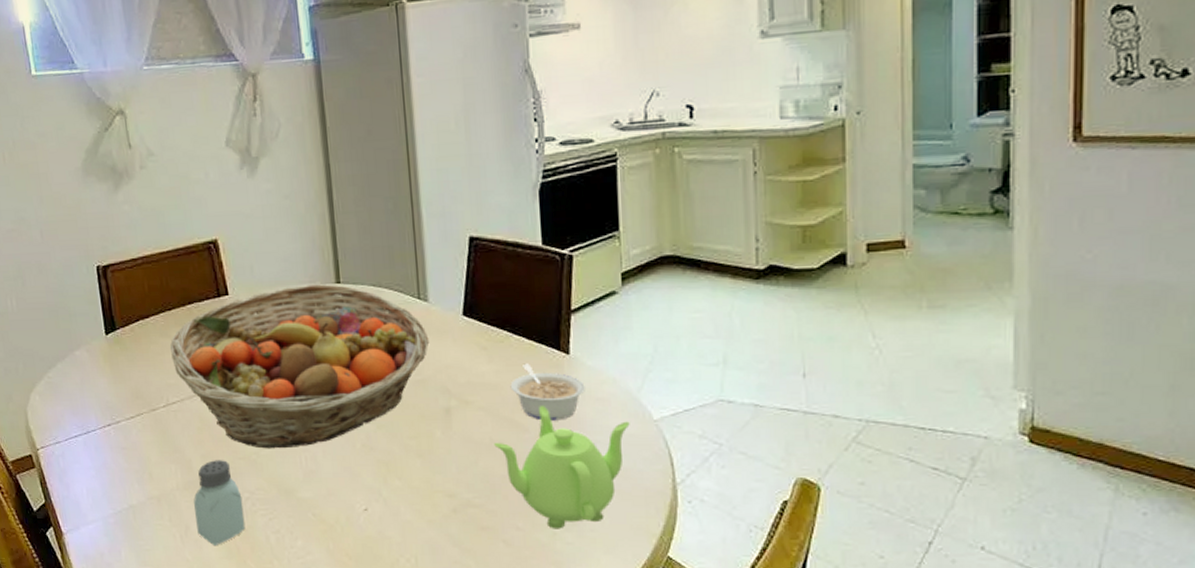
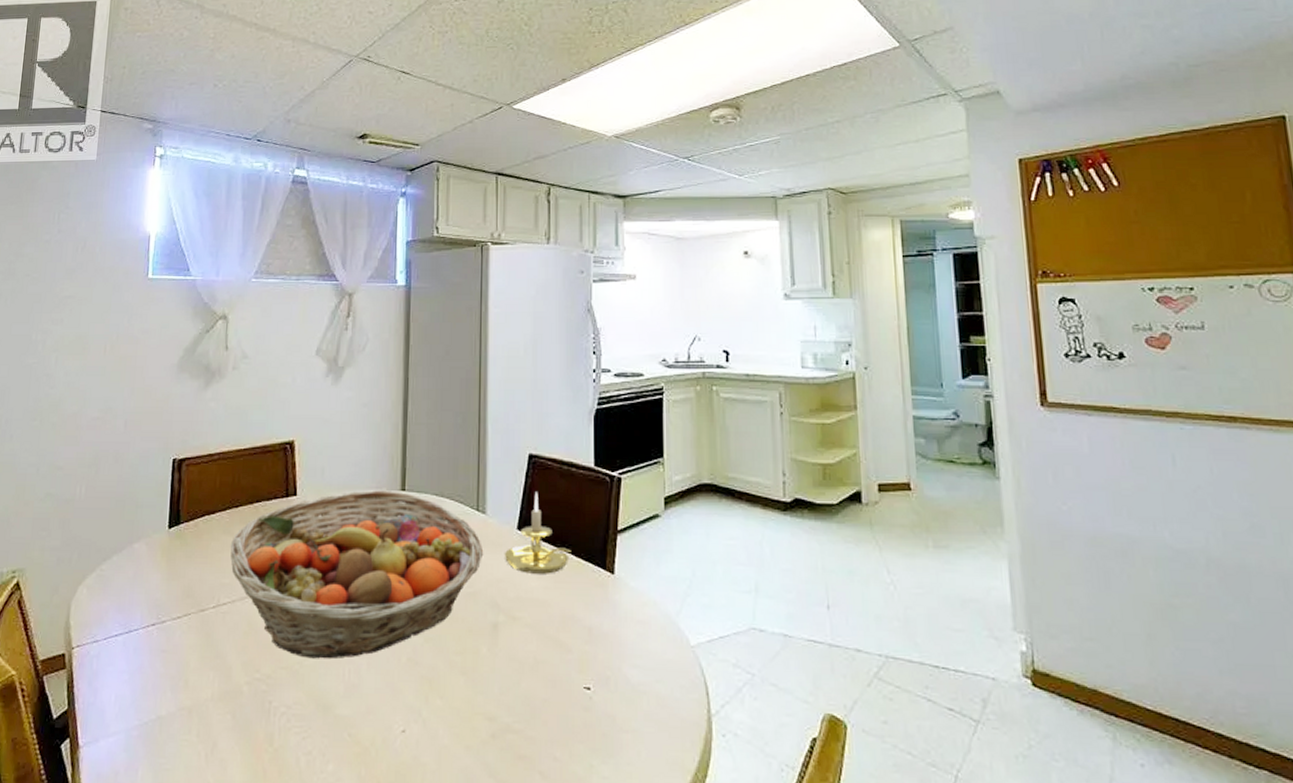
saltshaker: present [194,460,246,546] -> none [224,668,278,768]
candle holder: none [450,276,522,359] -> present [504,492,571,574]
teapot: present [494,406,630,529] -> none [538,626,668,761]
legume: present [510,363,585,421] -> none [557,581,627,642]

